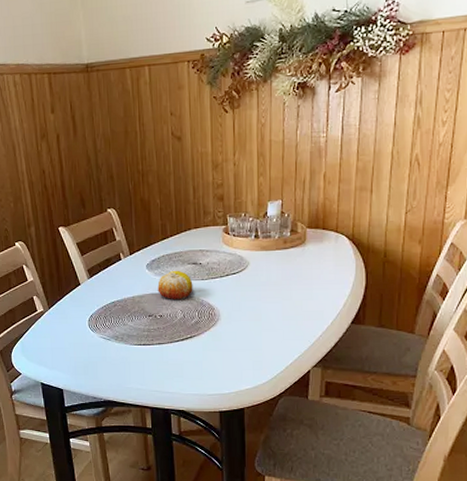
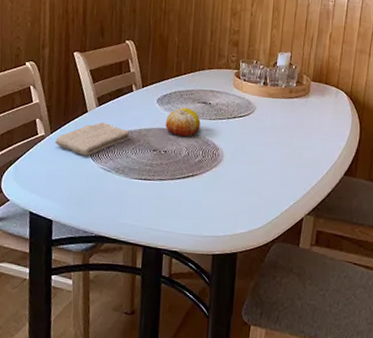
washcloth: none [54,294,125,327] -> present [55,122,131,156]

